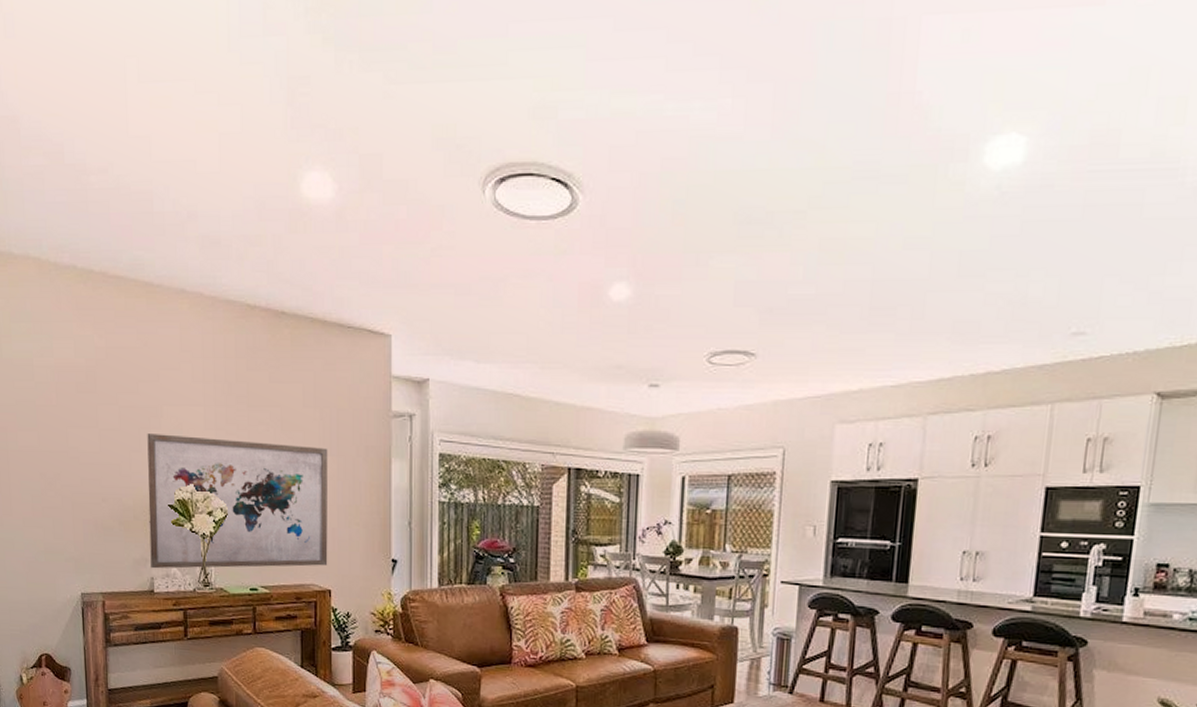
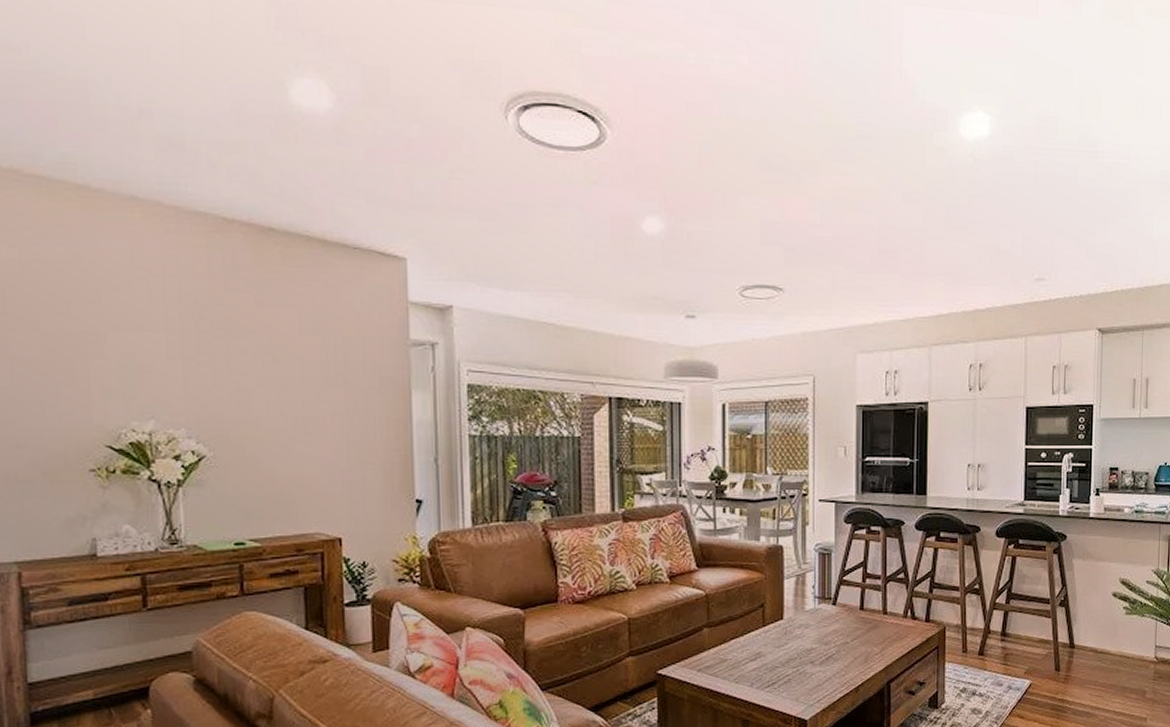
wall art: present [147,434,328,569] -> none [84,364,337,528]

